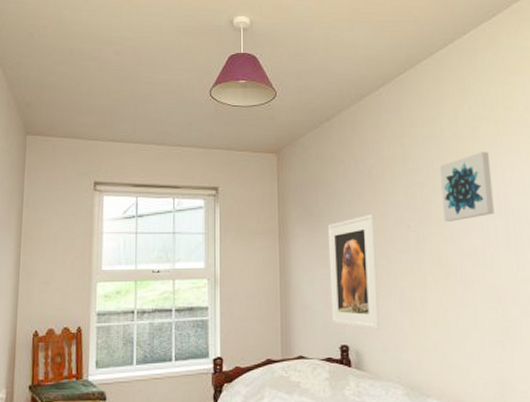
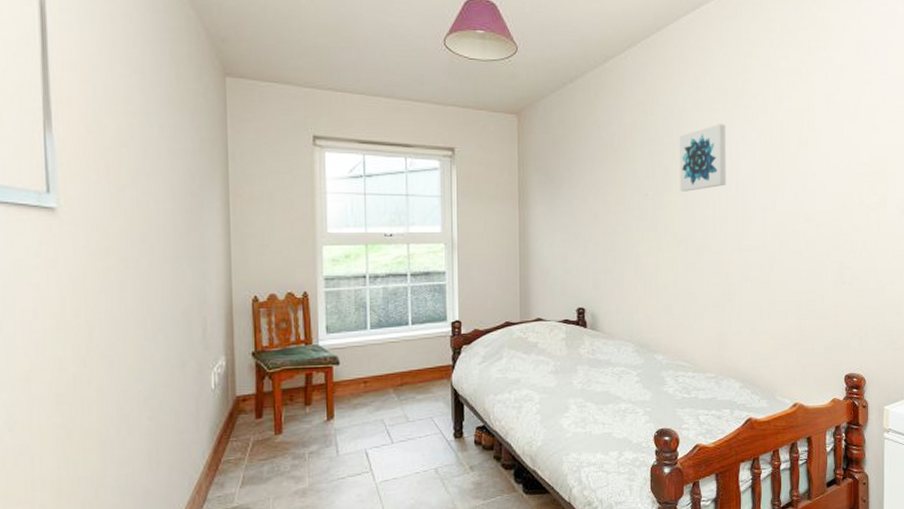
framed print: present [328,214,380,330] -> none [568,181,614,293]

